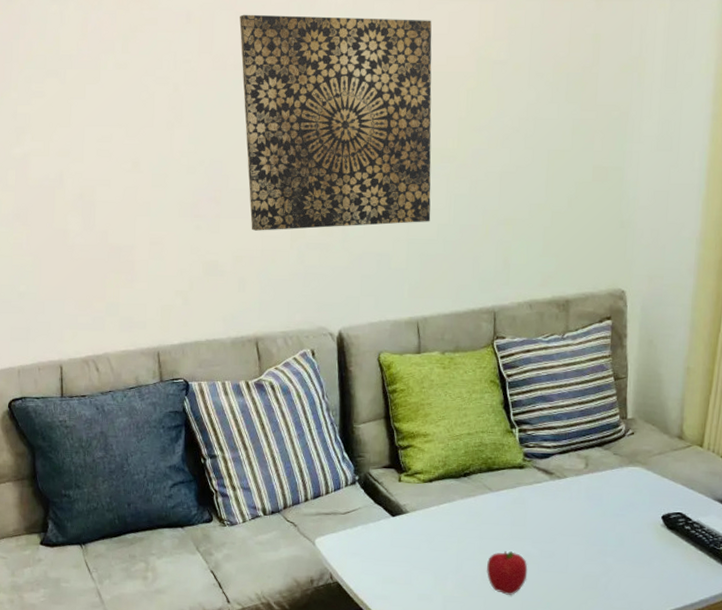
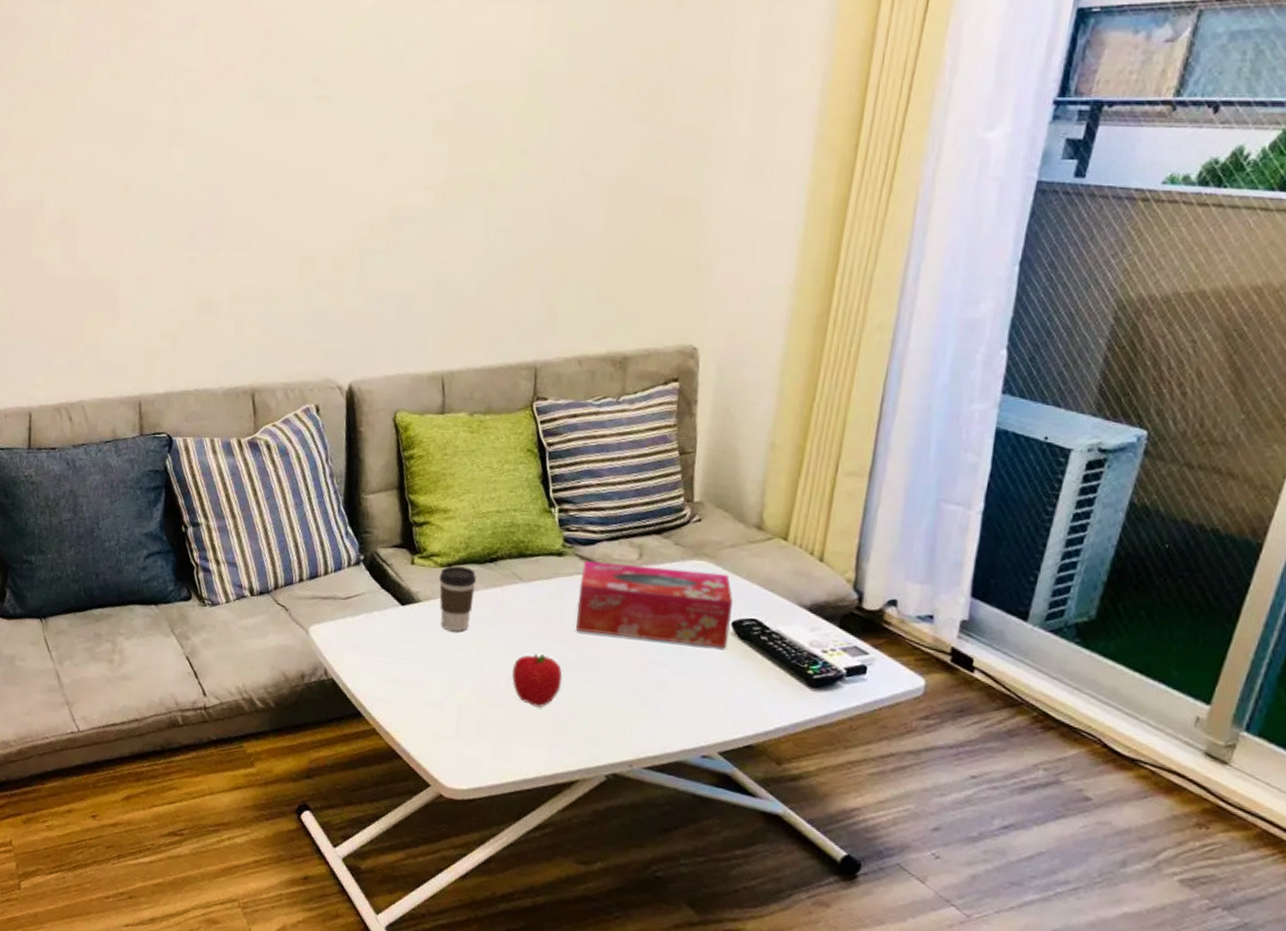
wall art: present [239,14,432,231] -> none [252,17,477,266]
coffee cup: none [423,481,453,536] -> present [439,566,476,632]
tissue box: none [537,471,662,538] -> present [576,560,734,649]

